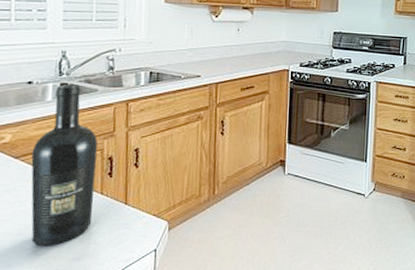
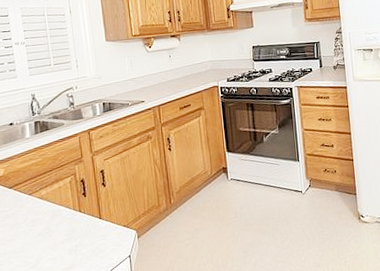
wine bottle: present [31,84,98,247] -> none [21,121,76,260]

